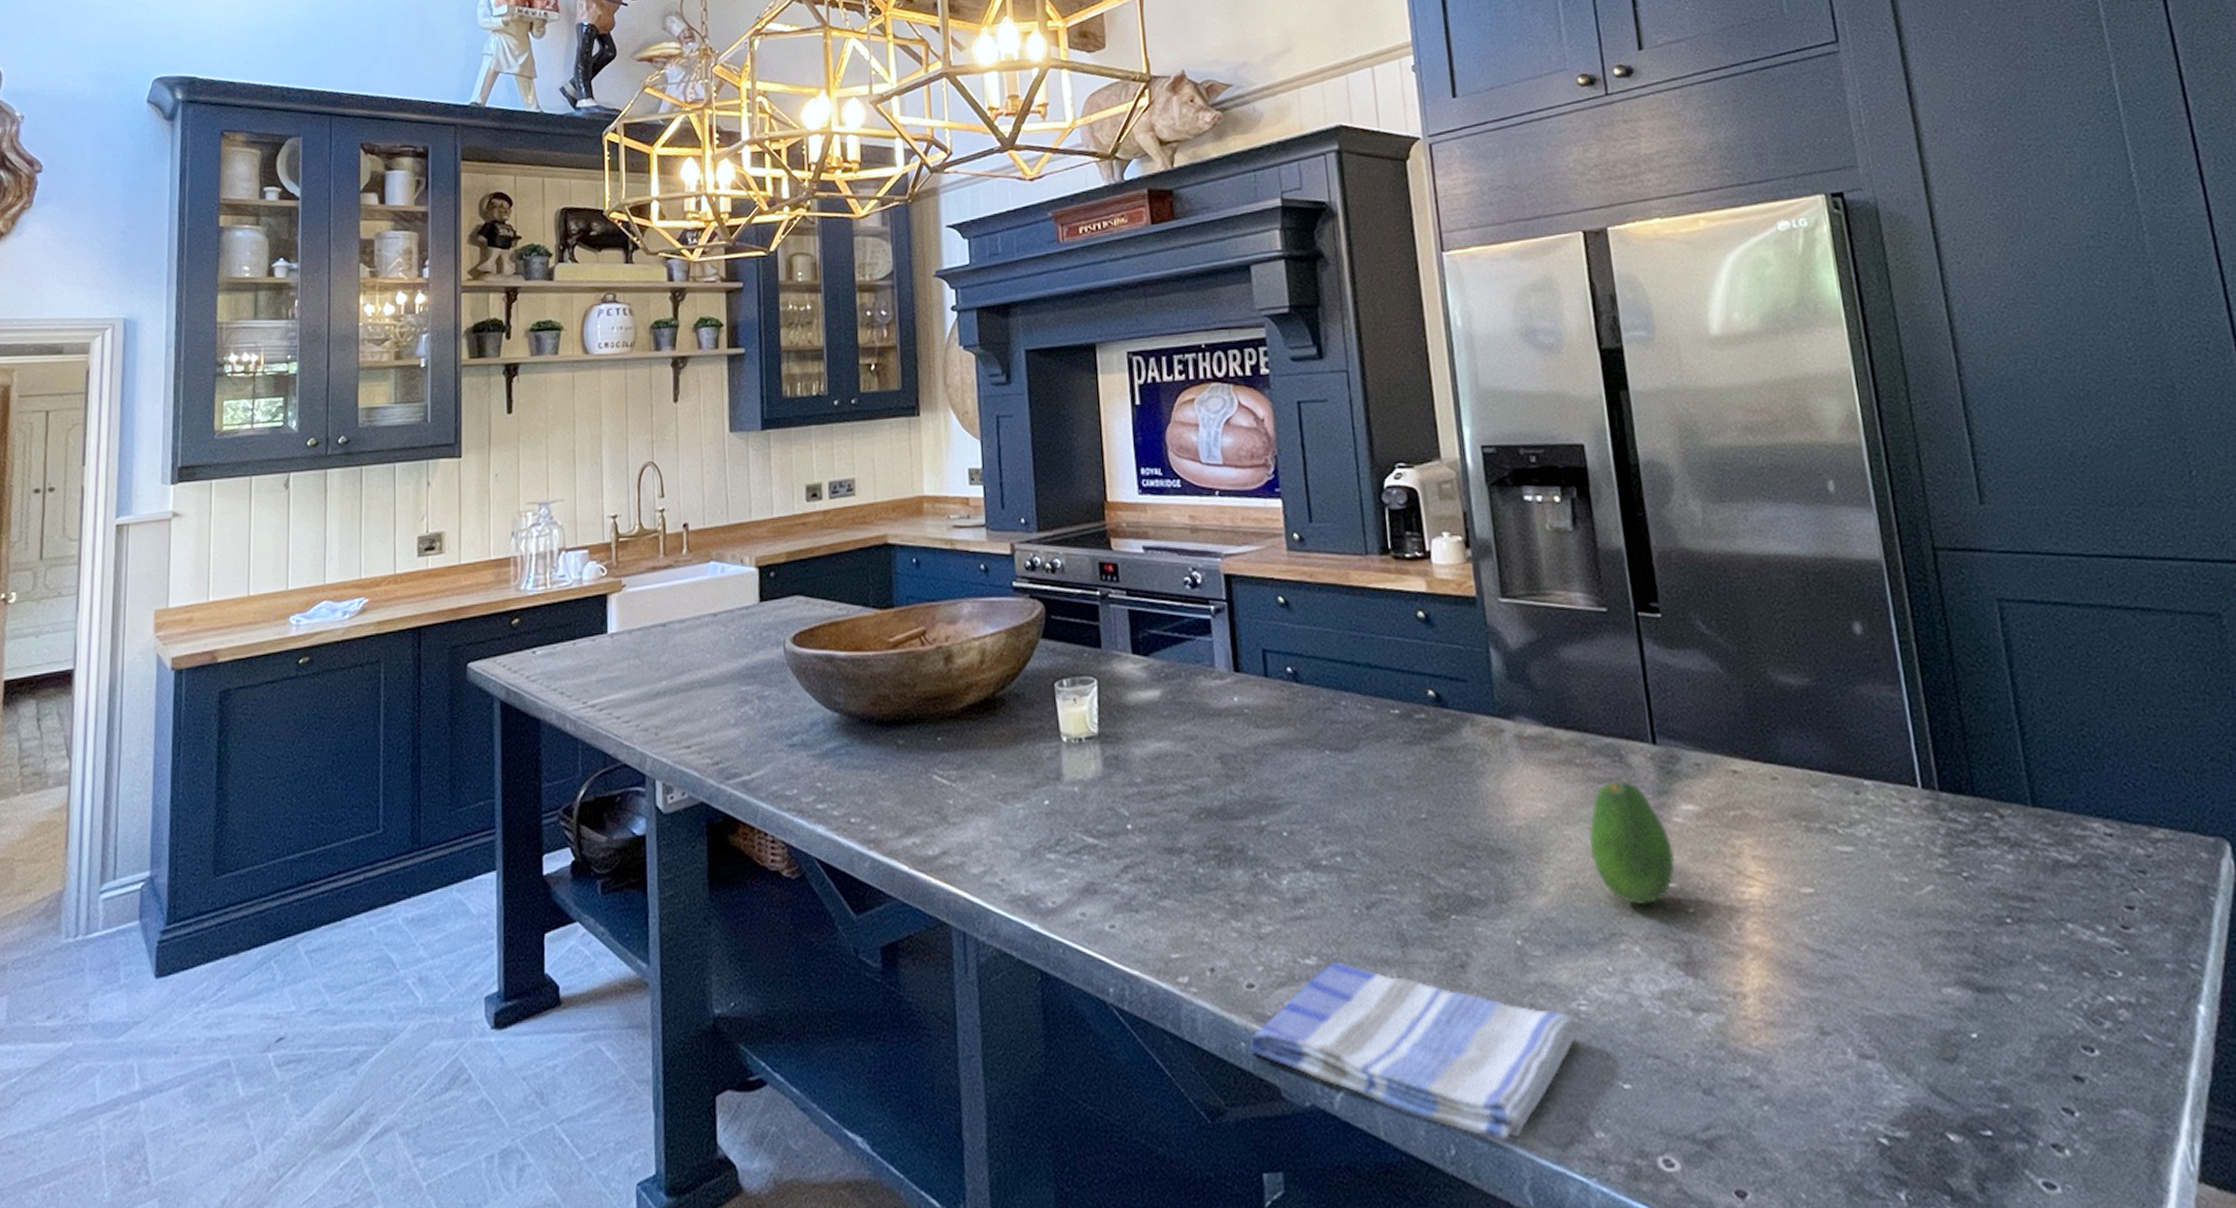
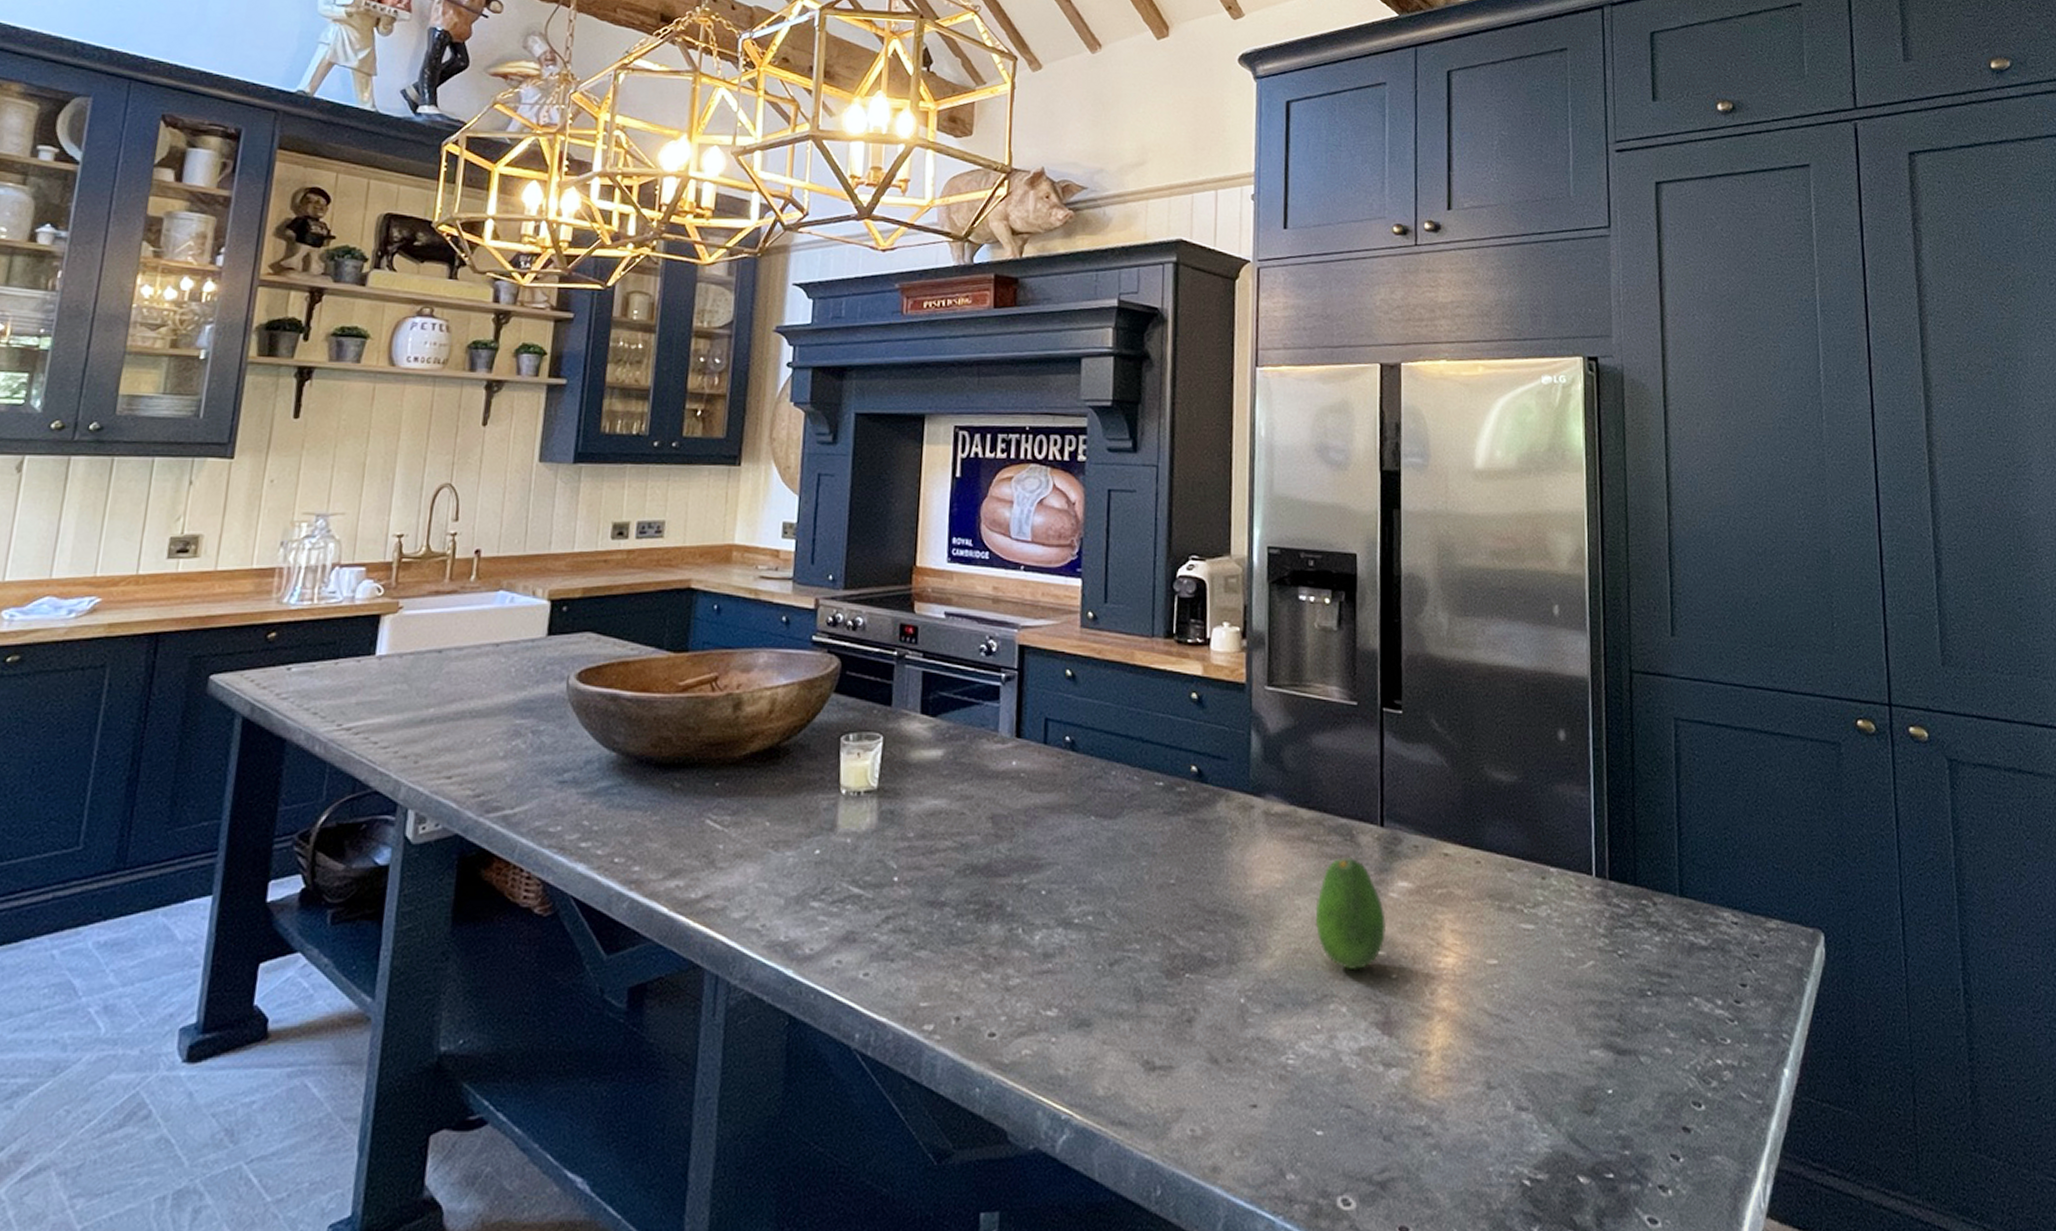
dish towel: present [1250,961,1577,1140] -> none [984,1013,1283,1182]

